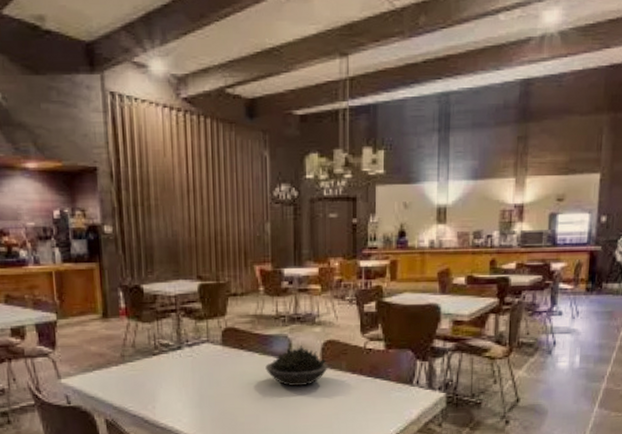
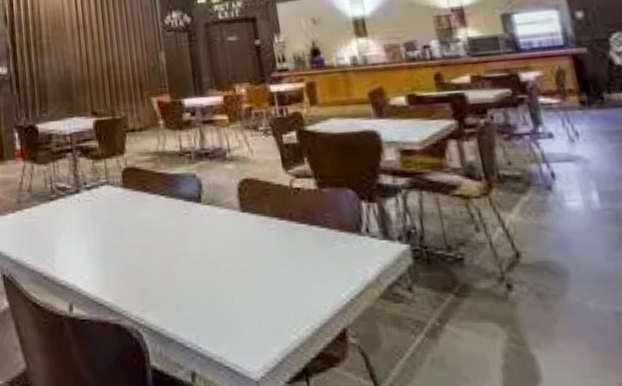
succulent plant: present [265,346,329,387] -> none [174,186,250,236]

